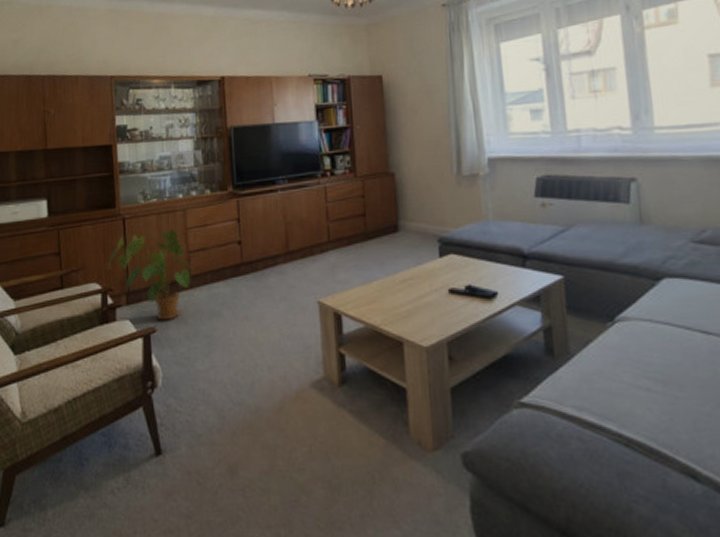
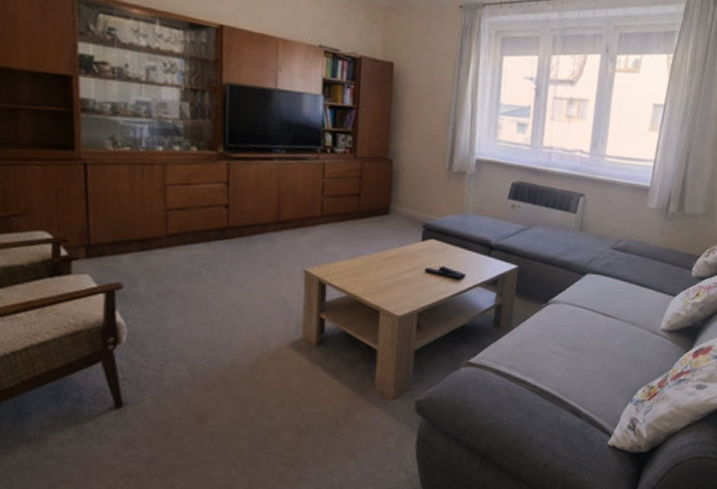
house plant: present [108,228,194,321] -> none [62,182,171,278]

